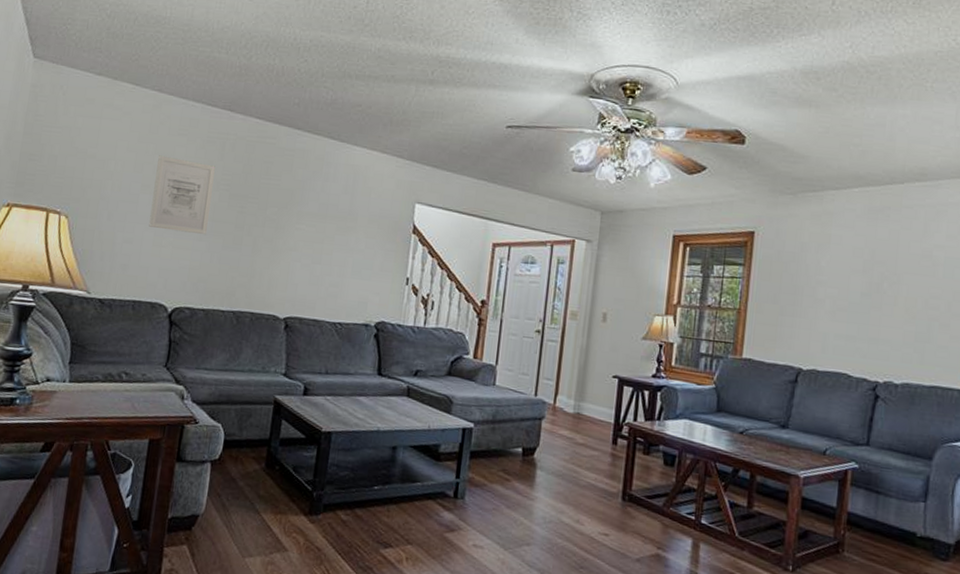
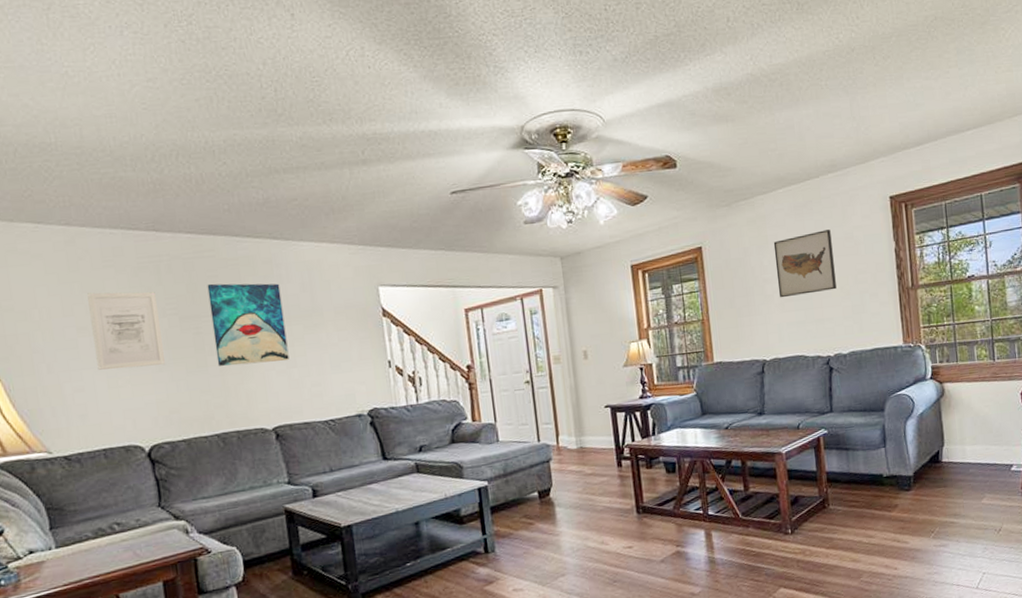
wall art: none [251,168,325,257] -> present [207,283,289,367]
wall art: none [831,241,906,310] -> present [773,229,837,298]

